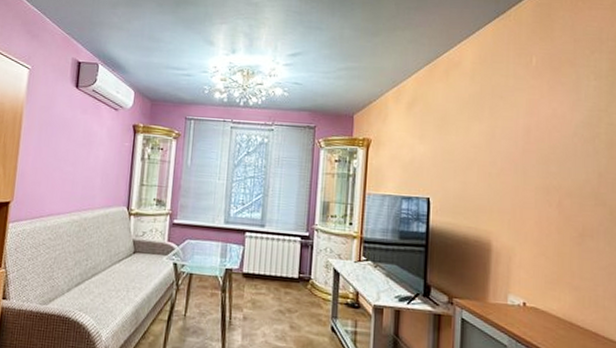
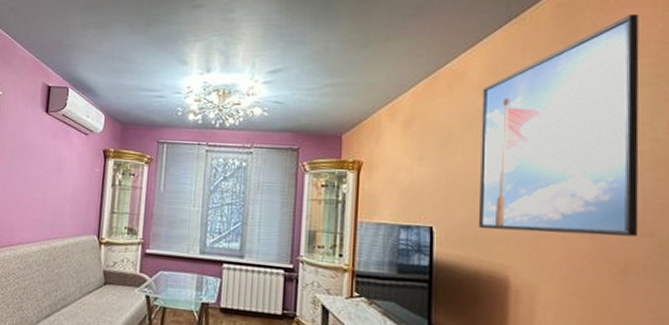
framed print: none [467,15,600,206] -> present [478,13,640,237]

